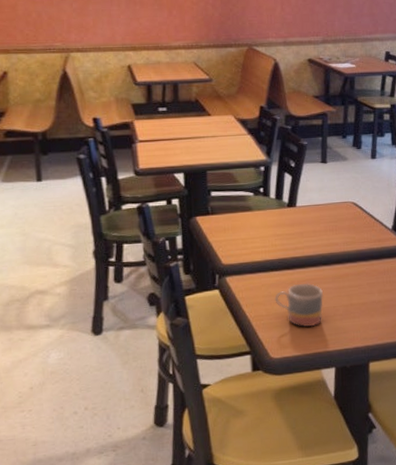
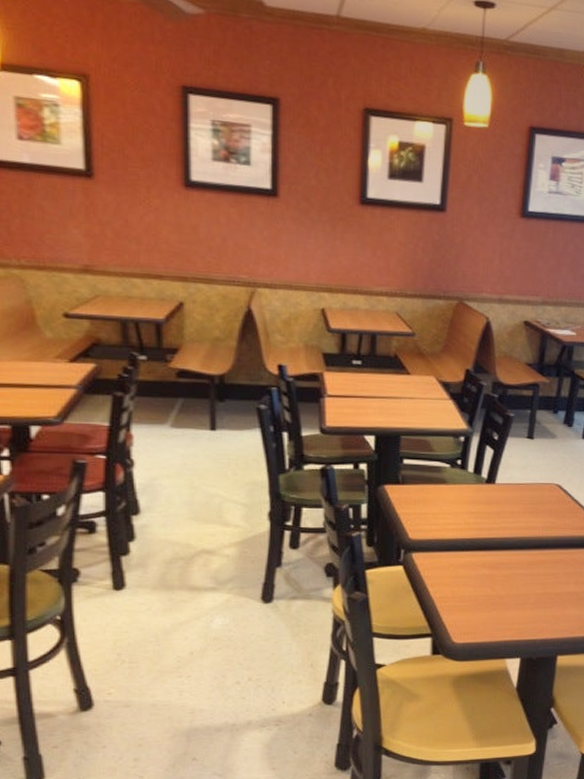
mug: present [275,283,324,328] -> none [463,566,516,614]

